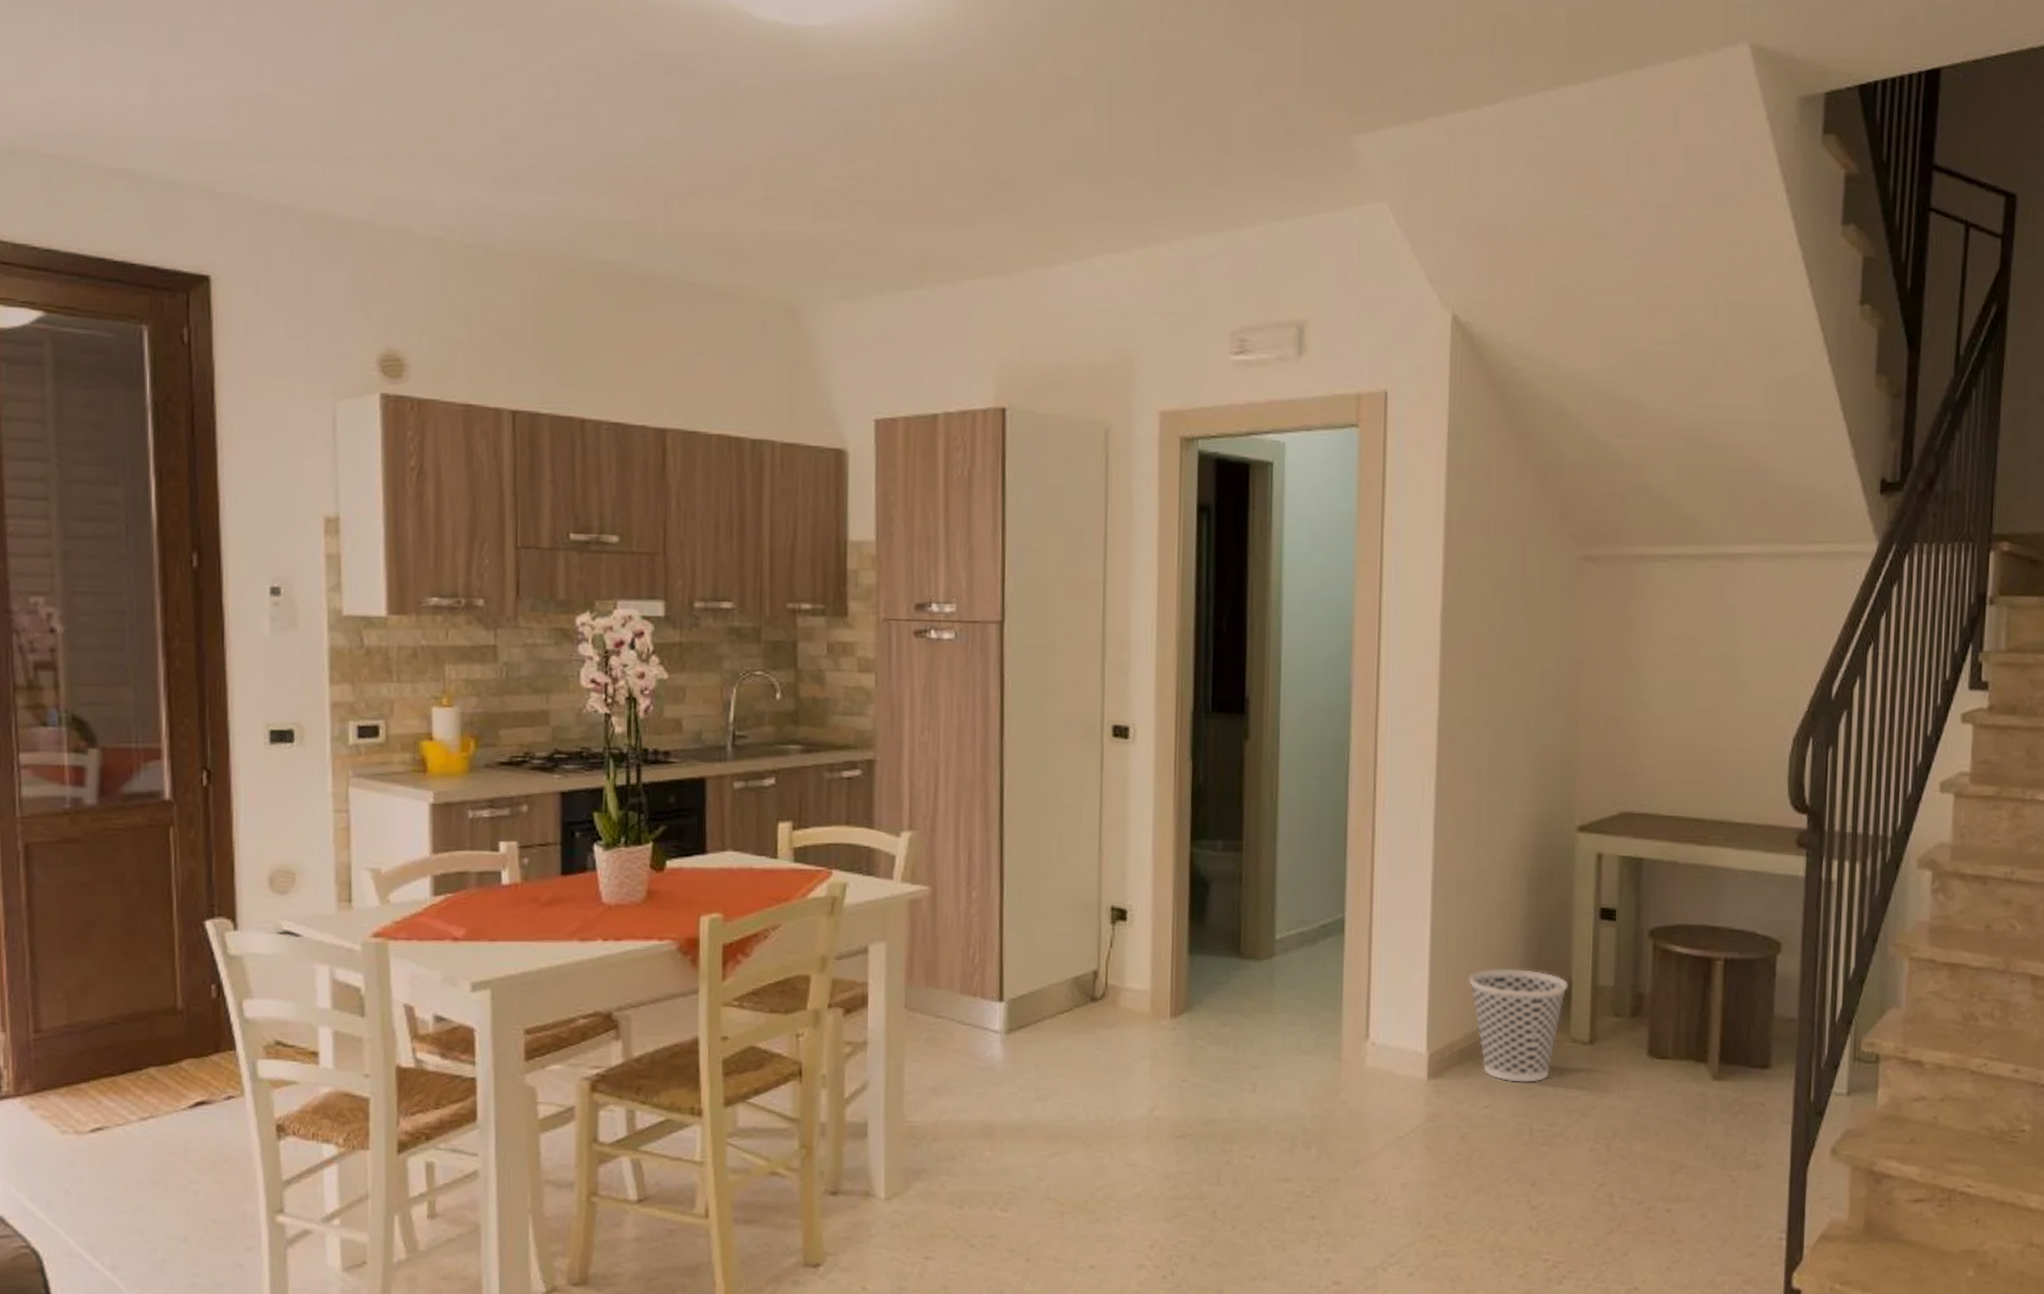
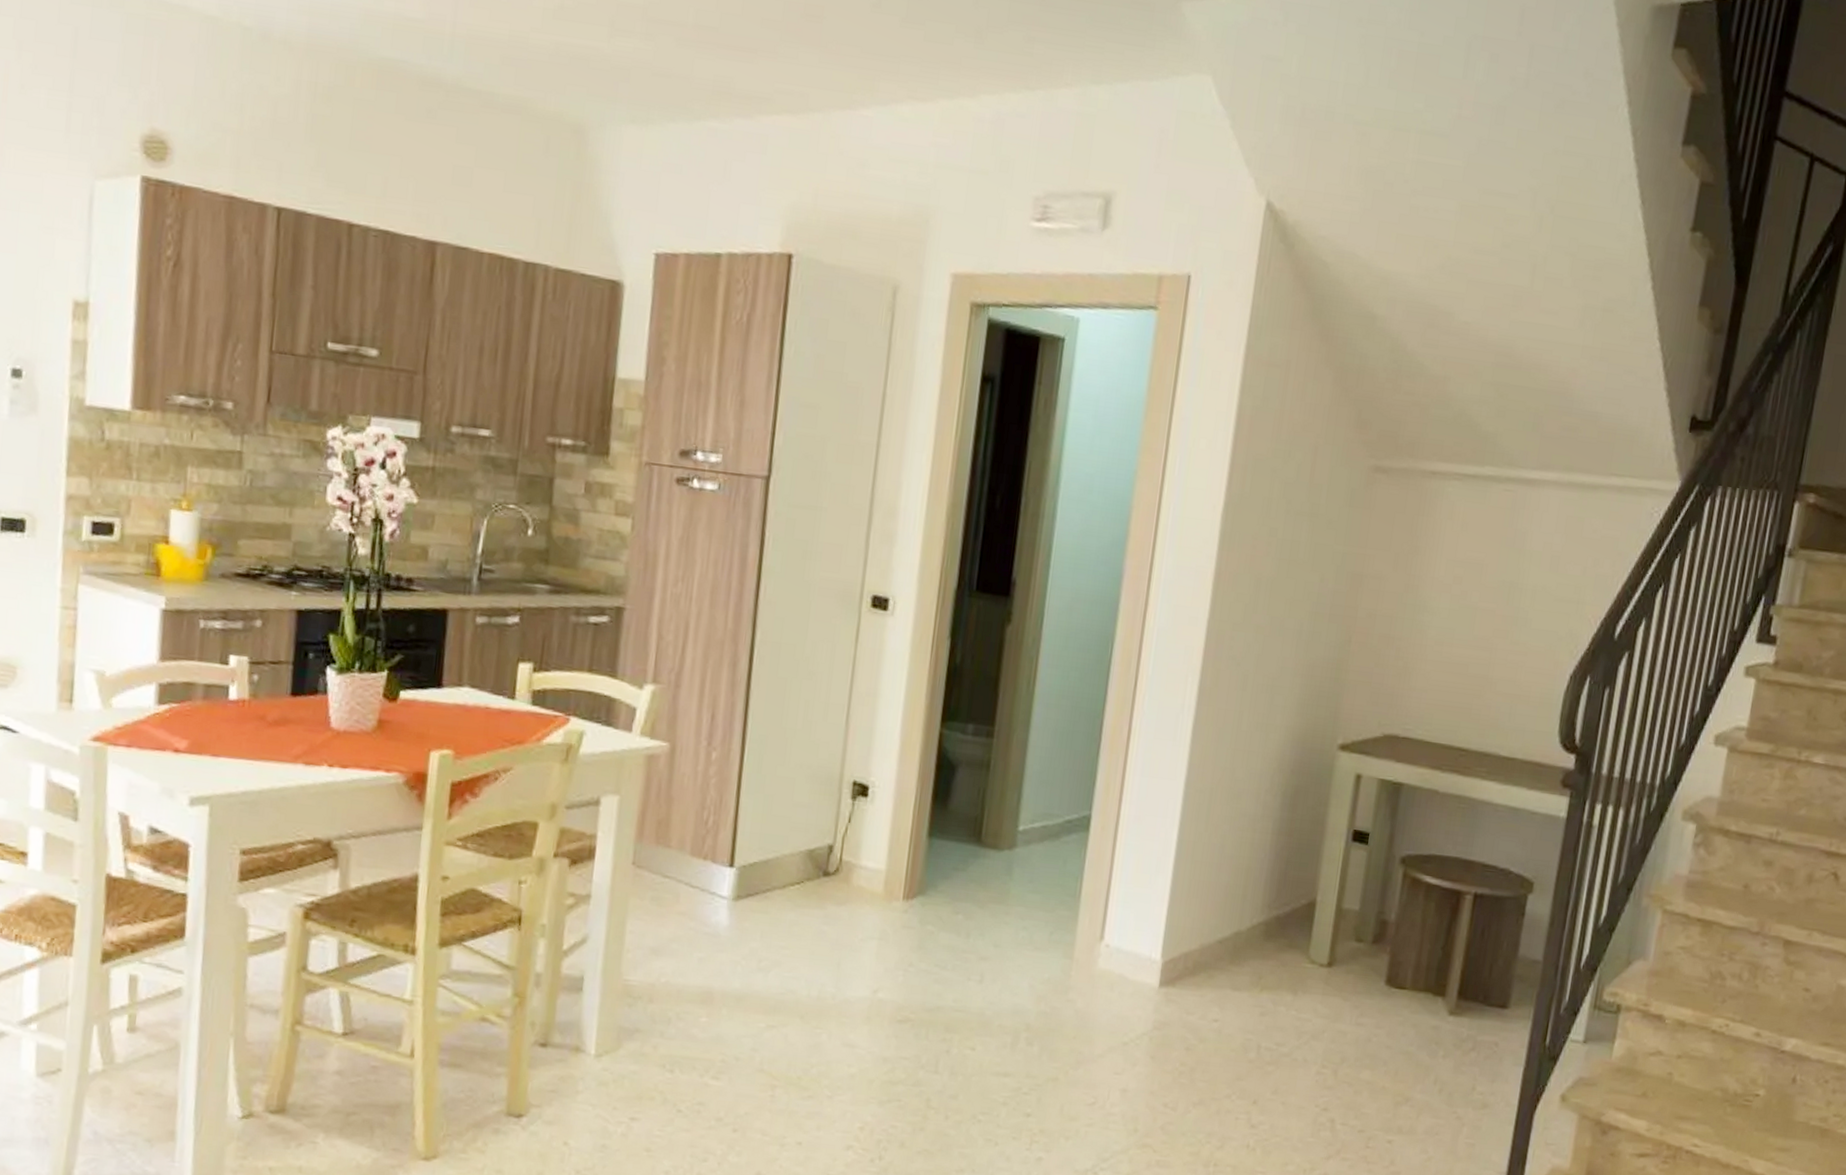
wastebasket: present [1468,968,1568,1082] -> none [1211,881,1313,1001]

